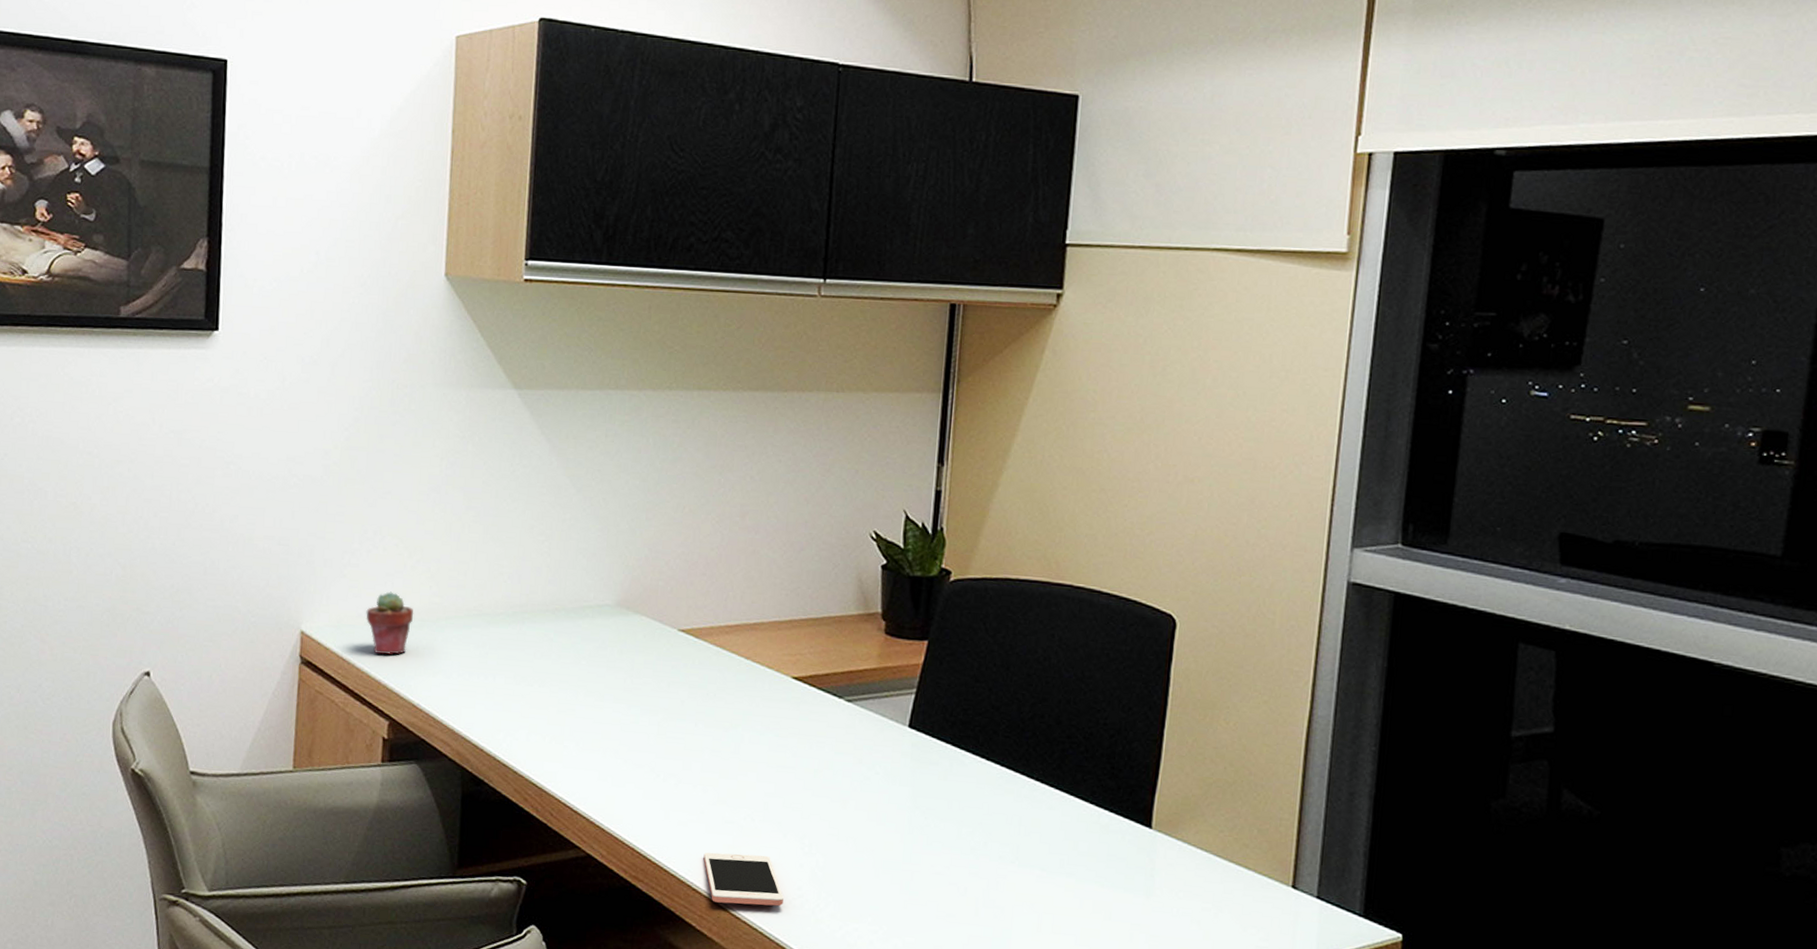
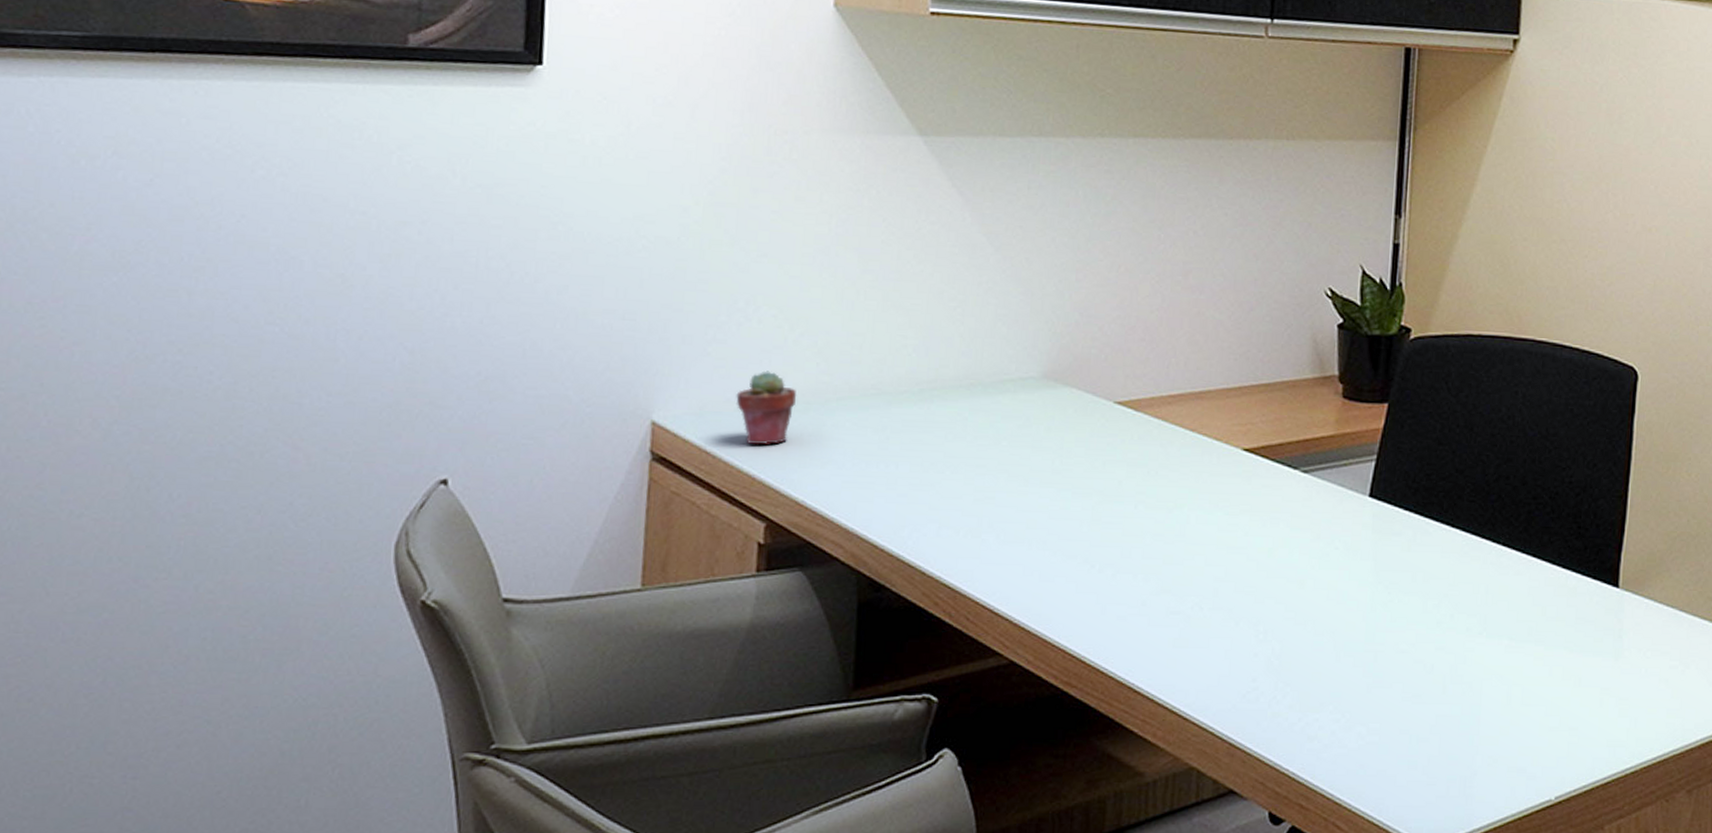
cell phone: present [703,852,784,906] -> none [1146,646,1237,704]

